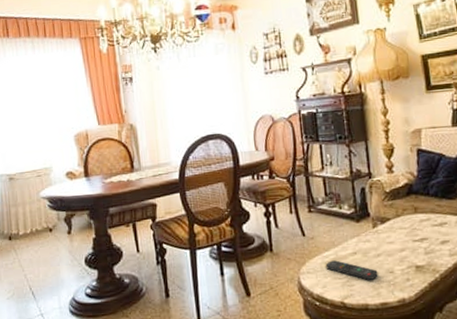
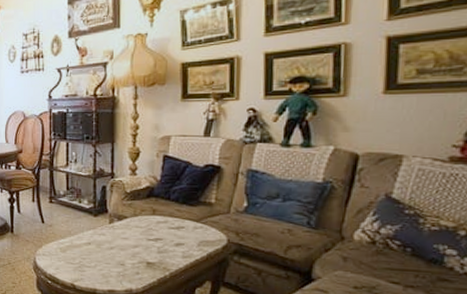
remote control: present [325,260,378,281] -> none [60,247,109,270]

